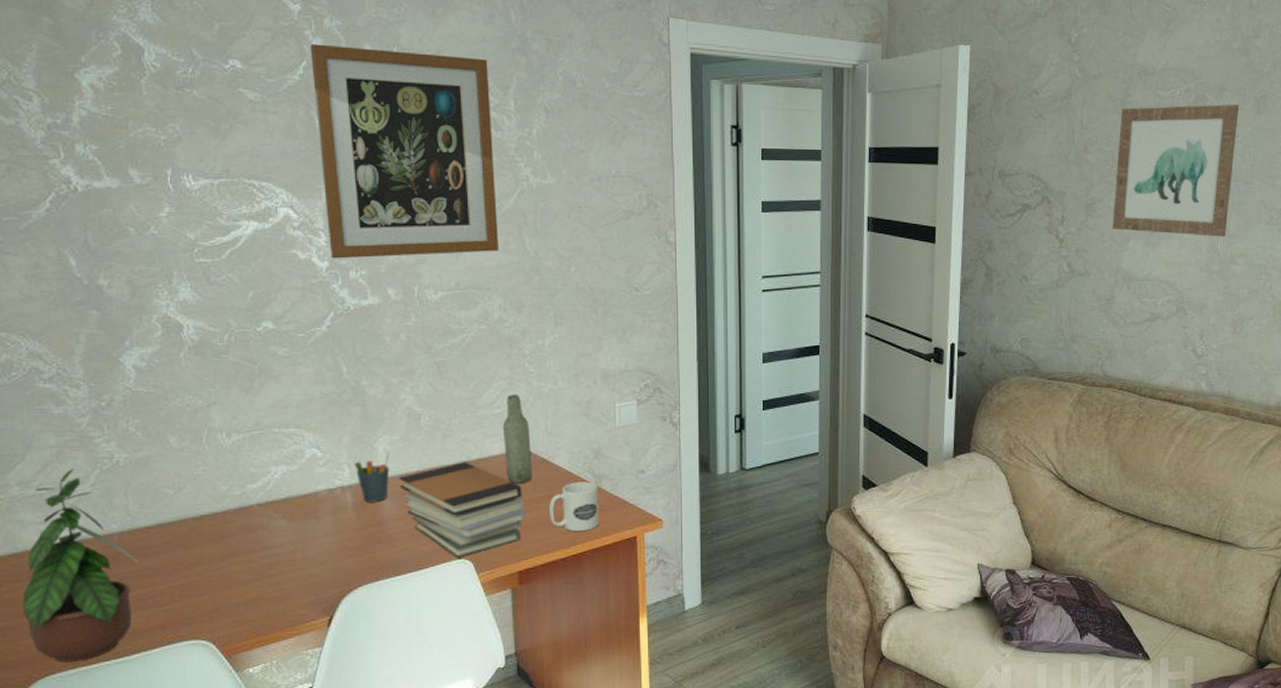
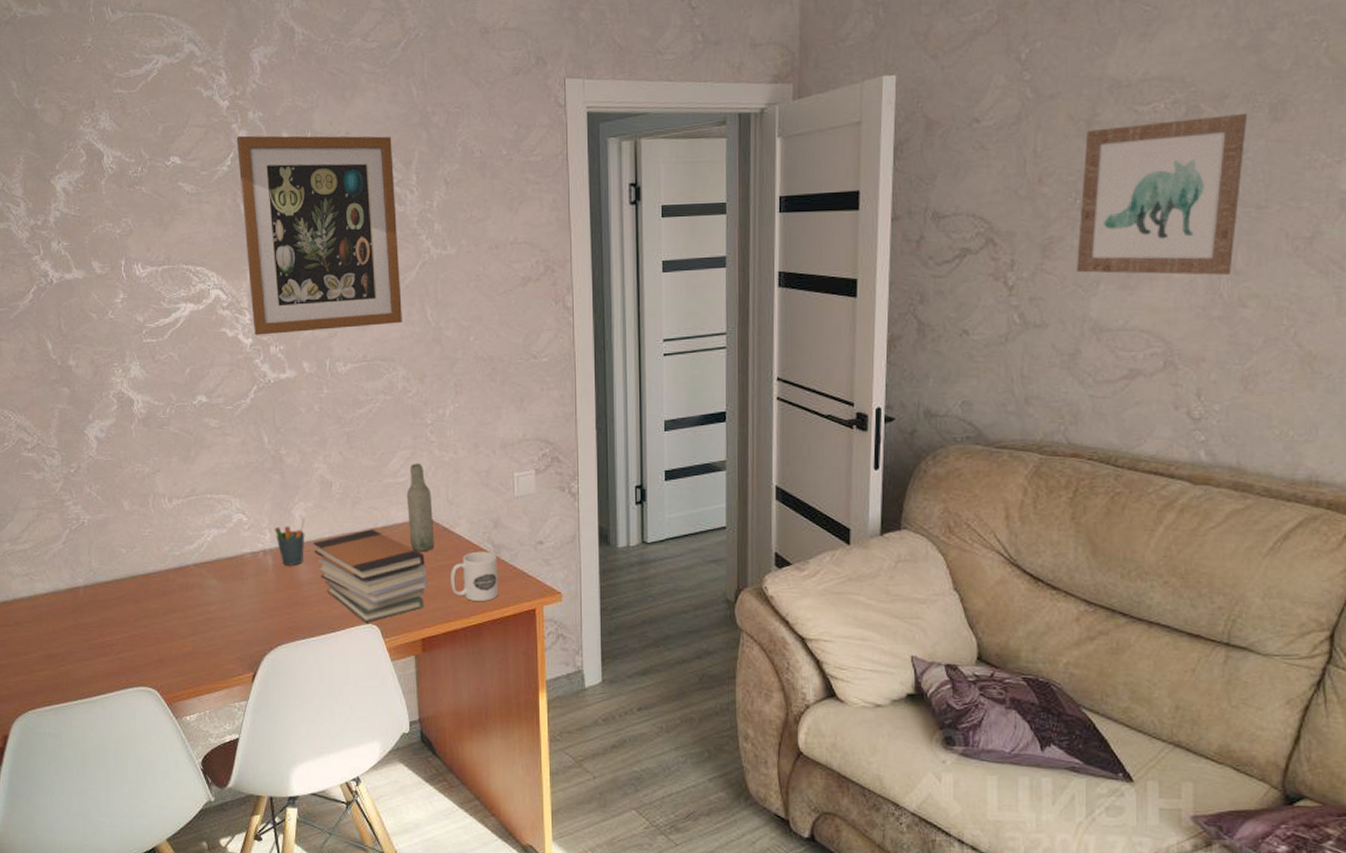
potted plant: present [22,468,139,662] -> none [11,527,99,699]

